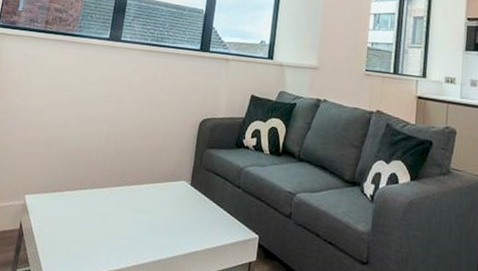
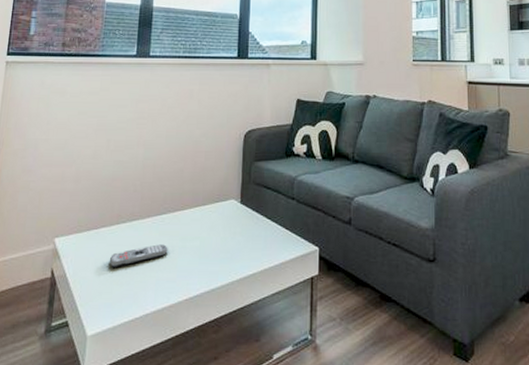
remote control: none [70,212,123,229] -> present [110,244,168,267]

